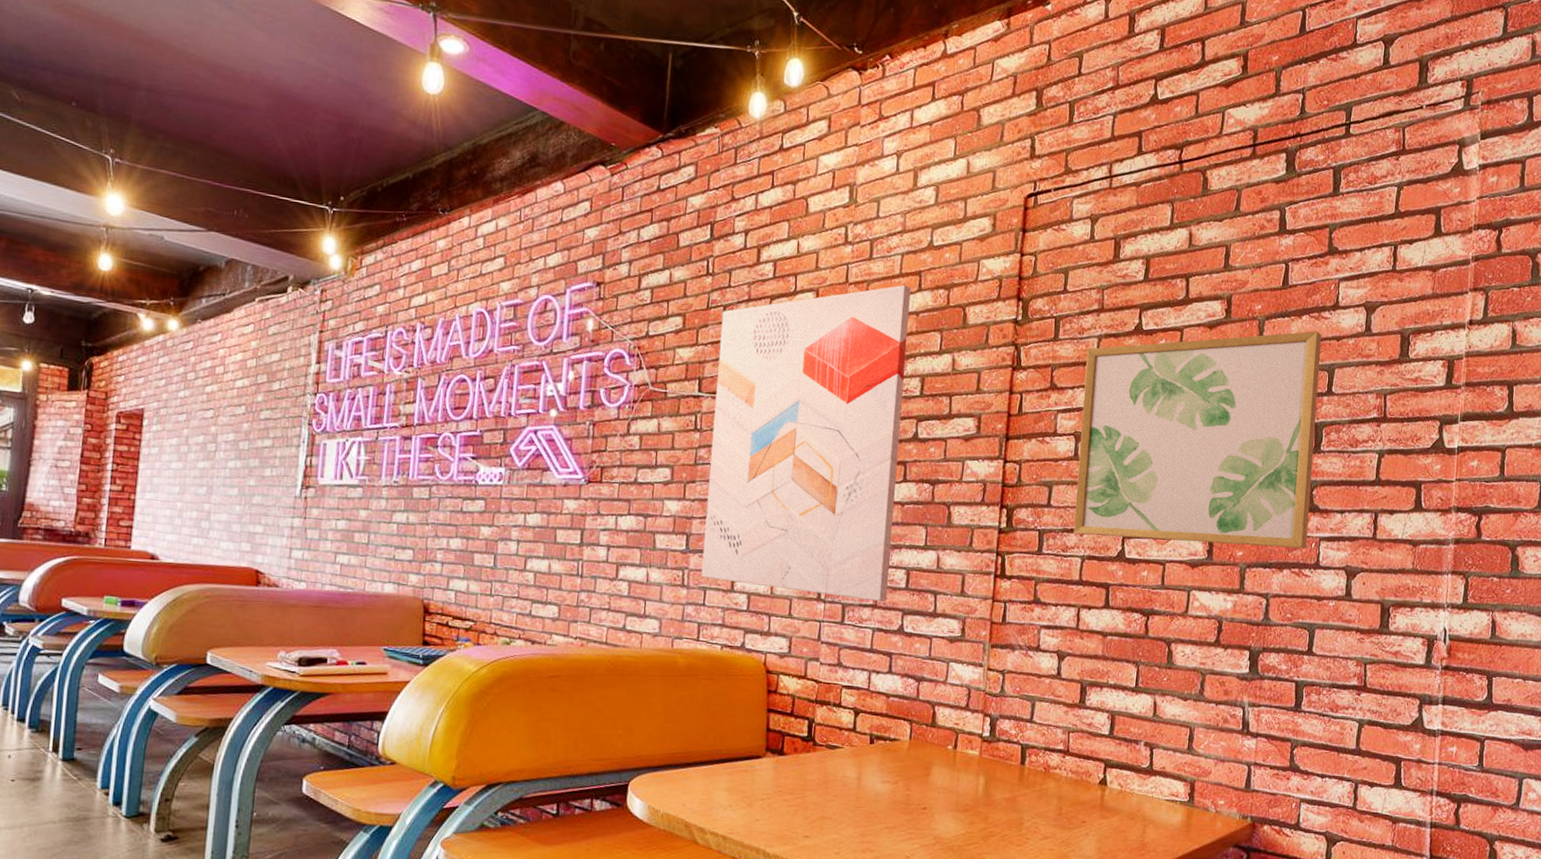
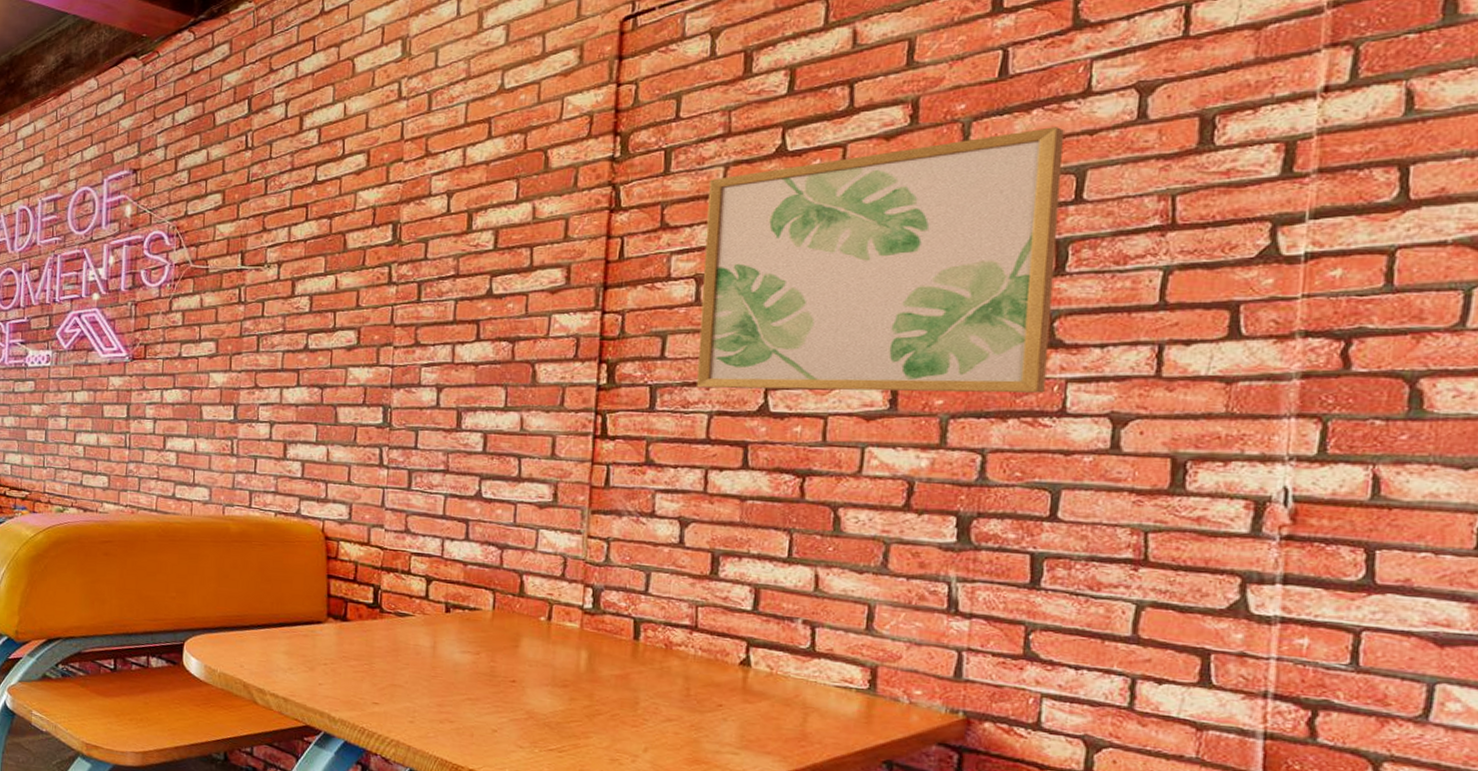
wall art: present [701,284,911,602] -> none [250,134,479,467]

